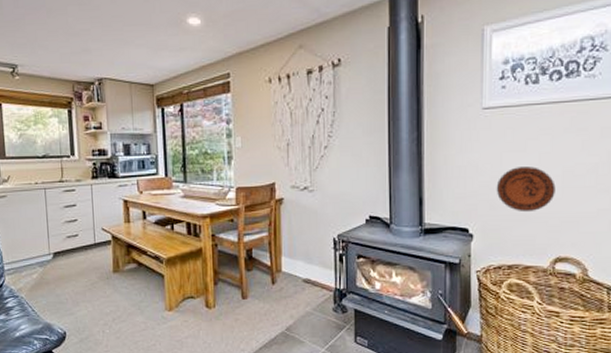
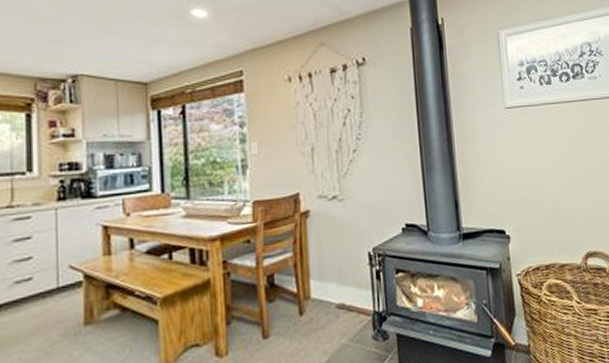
decorative plate: present [496,167,556,213] -> none [525,163,578,209]

